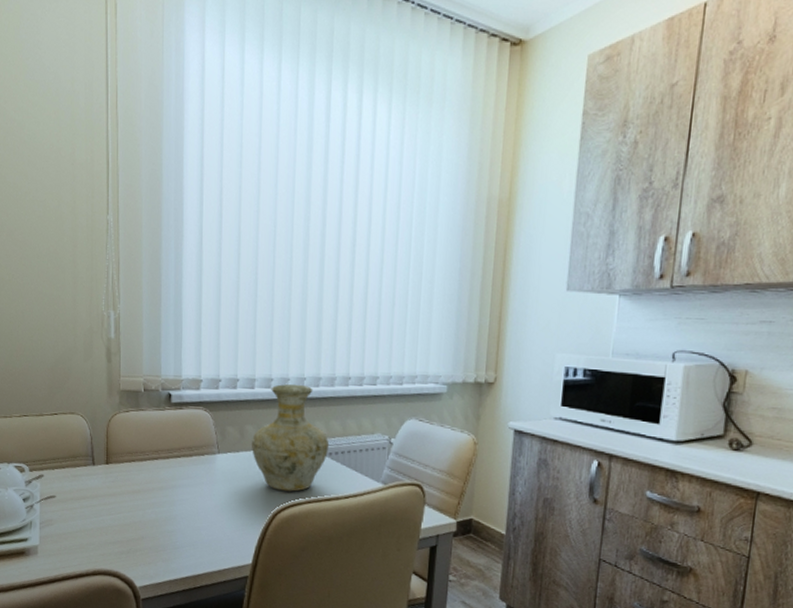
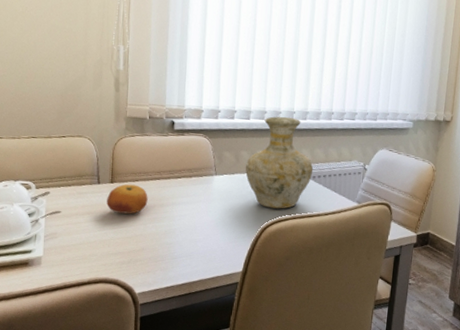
fruit: none [103,465,146,499] -> present [107,184,148,214]

